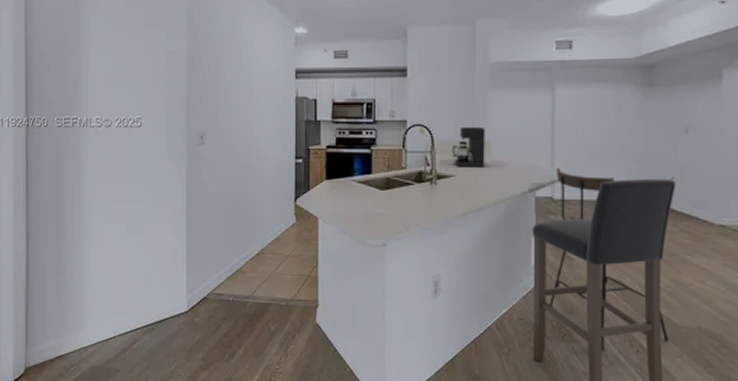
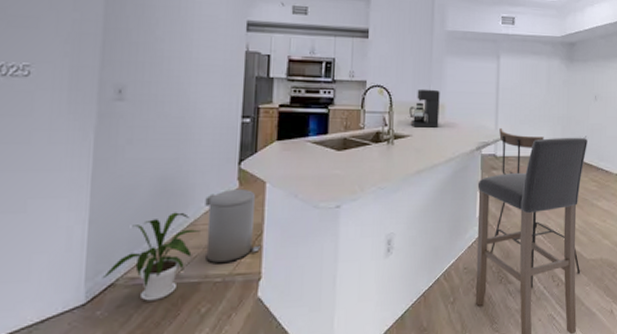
house plant: none [198,241,267,315] -> present [102,212,200,301]
pedal bin: none [270,223,316,290] -> present [205,188,260,264]

